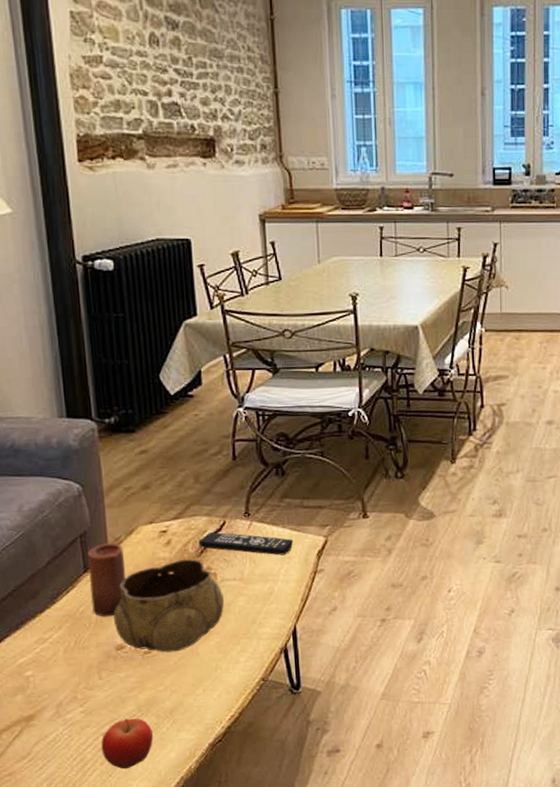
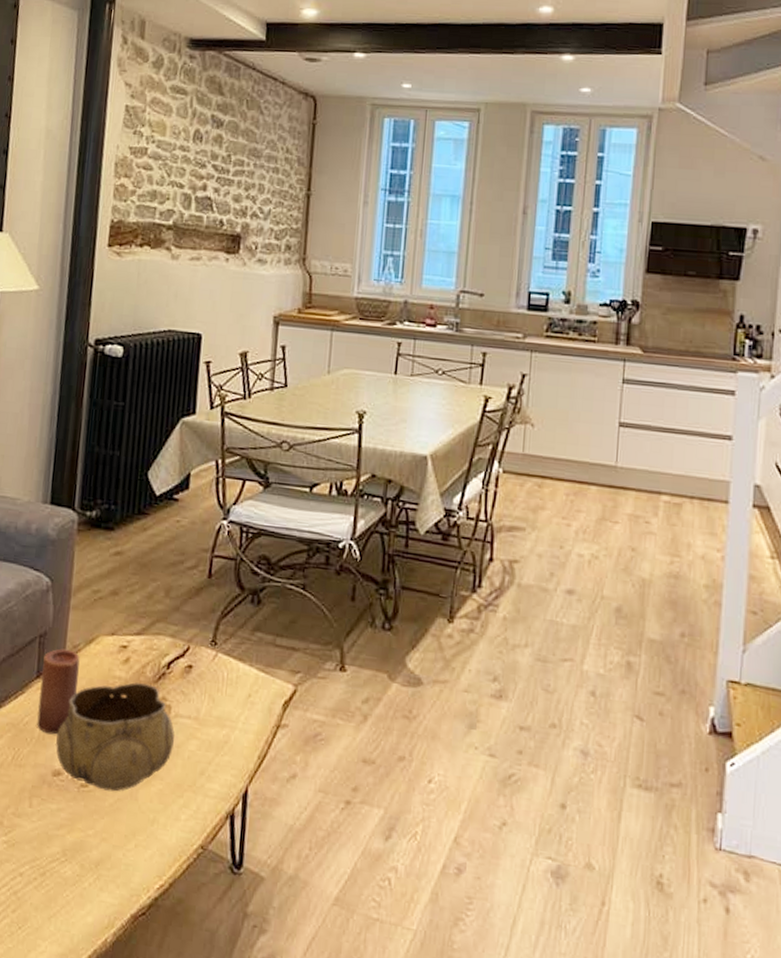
fruit: present [101,718,153,769] -> none [16,861,73,925]
remote control: present [198,532,294,556] -> none [157,657,260,699]

